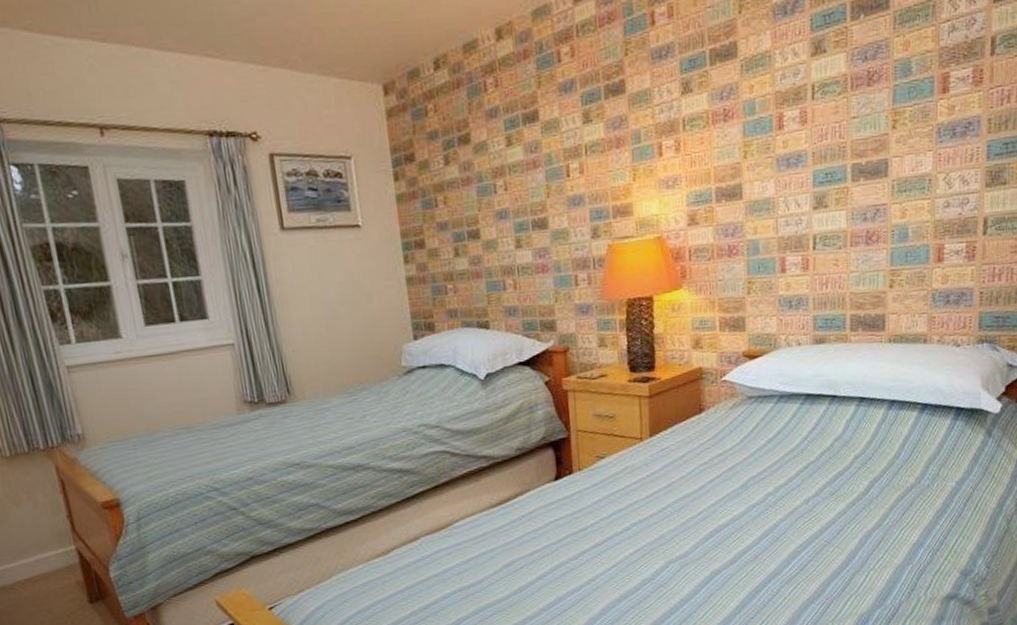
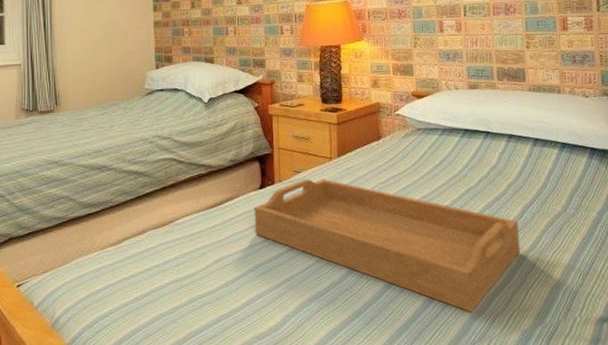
serving tray: none [548,463,864,600] -> present [253,178,521,312]

